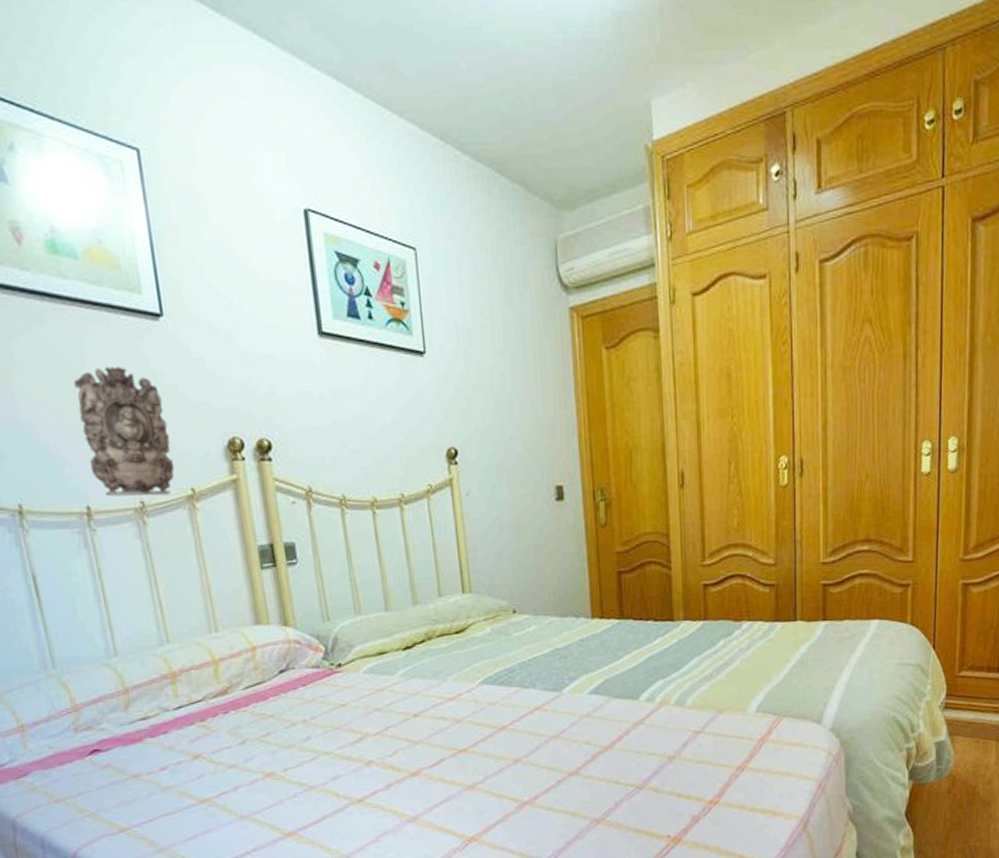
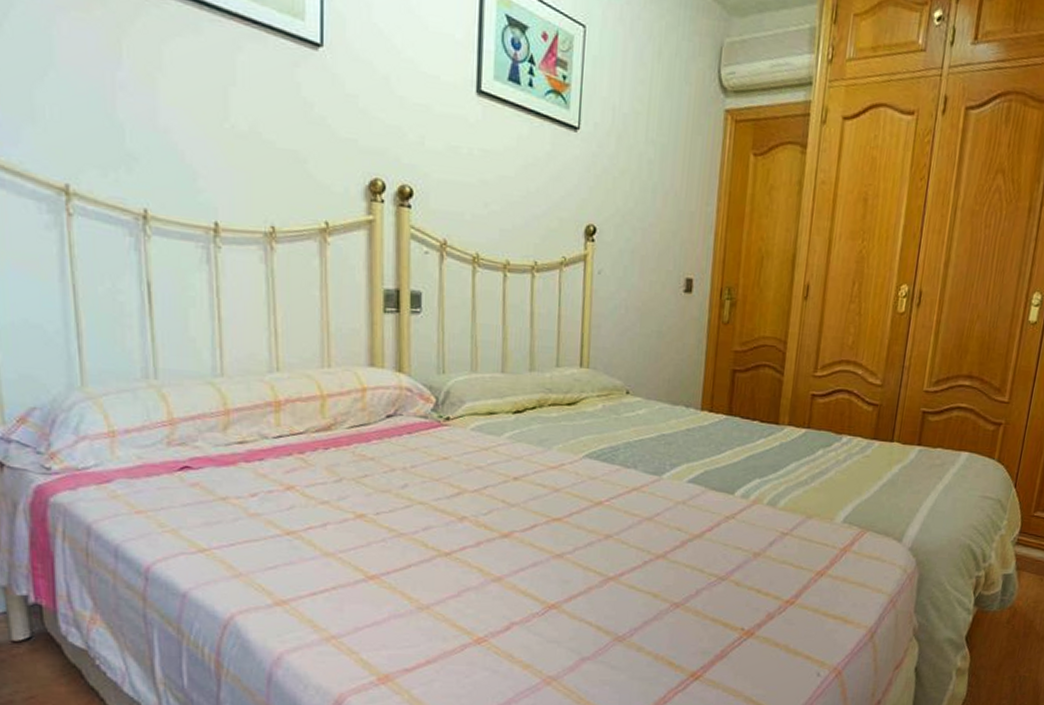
wall ornament: present [73,366,175,497] -> none [220,86,310,225]

